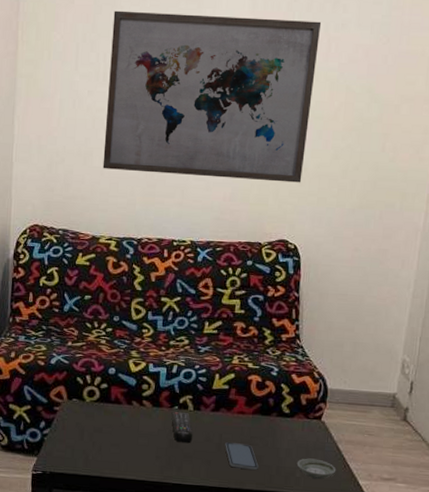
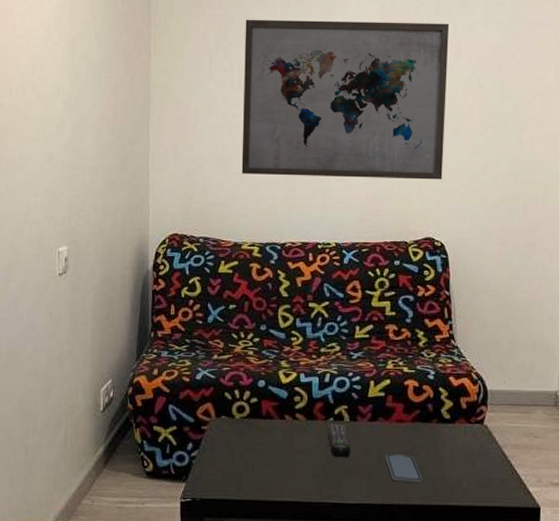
saucer: present [296,458,336,480] -> none [462,466,504,489]

